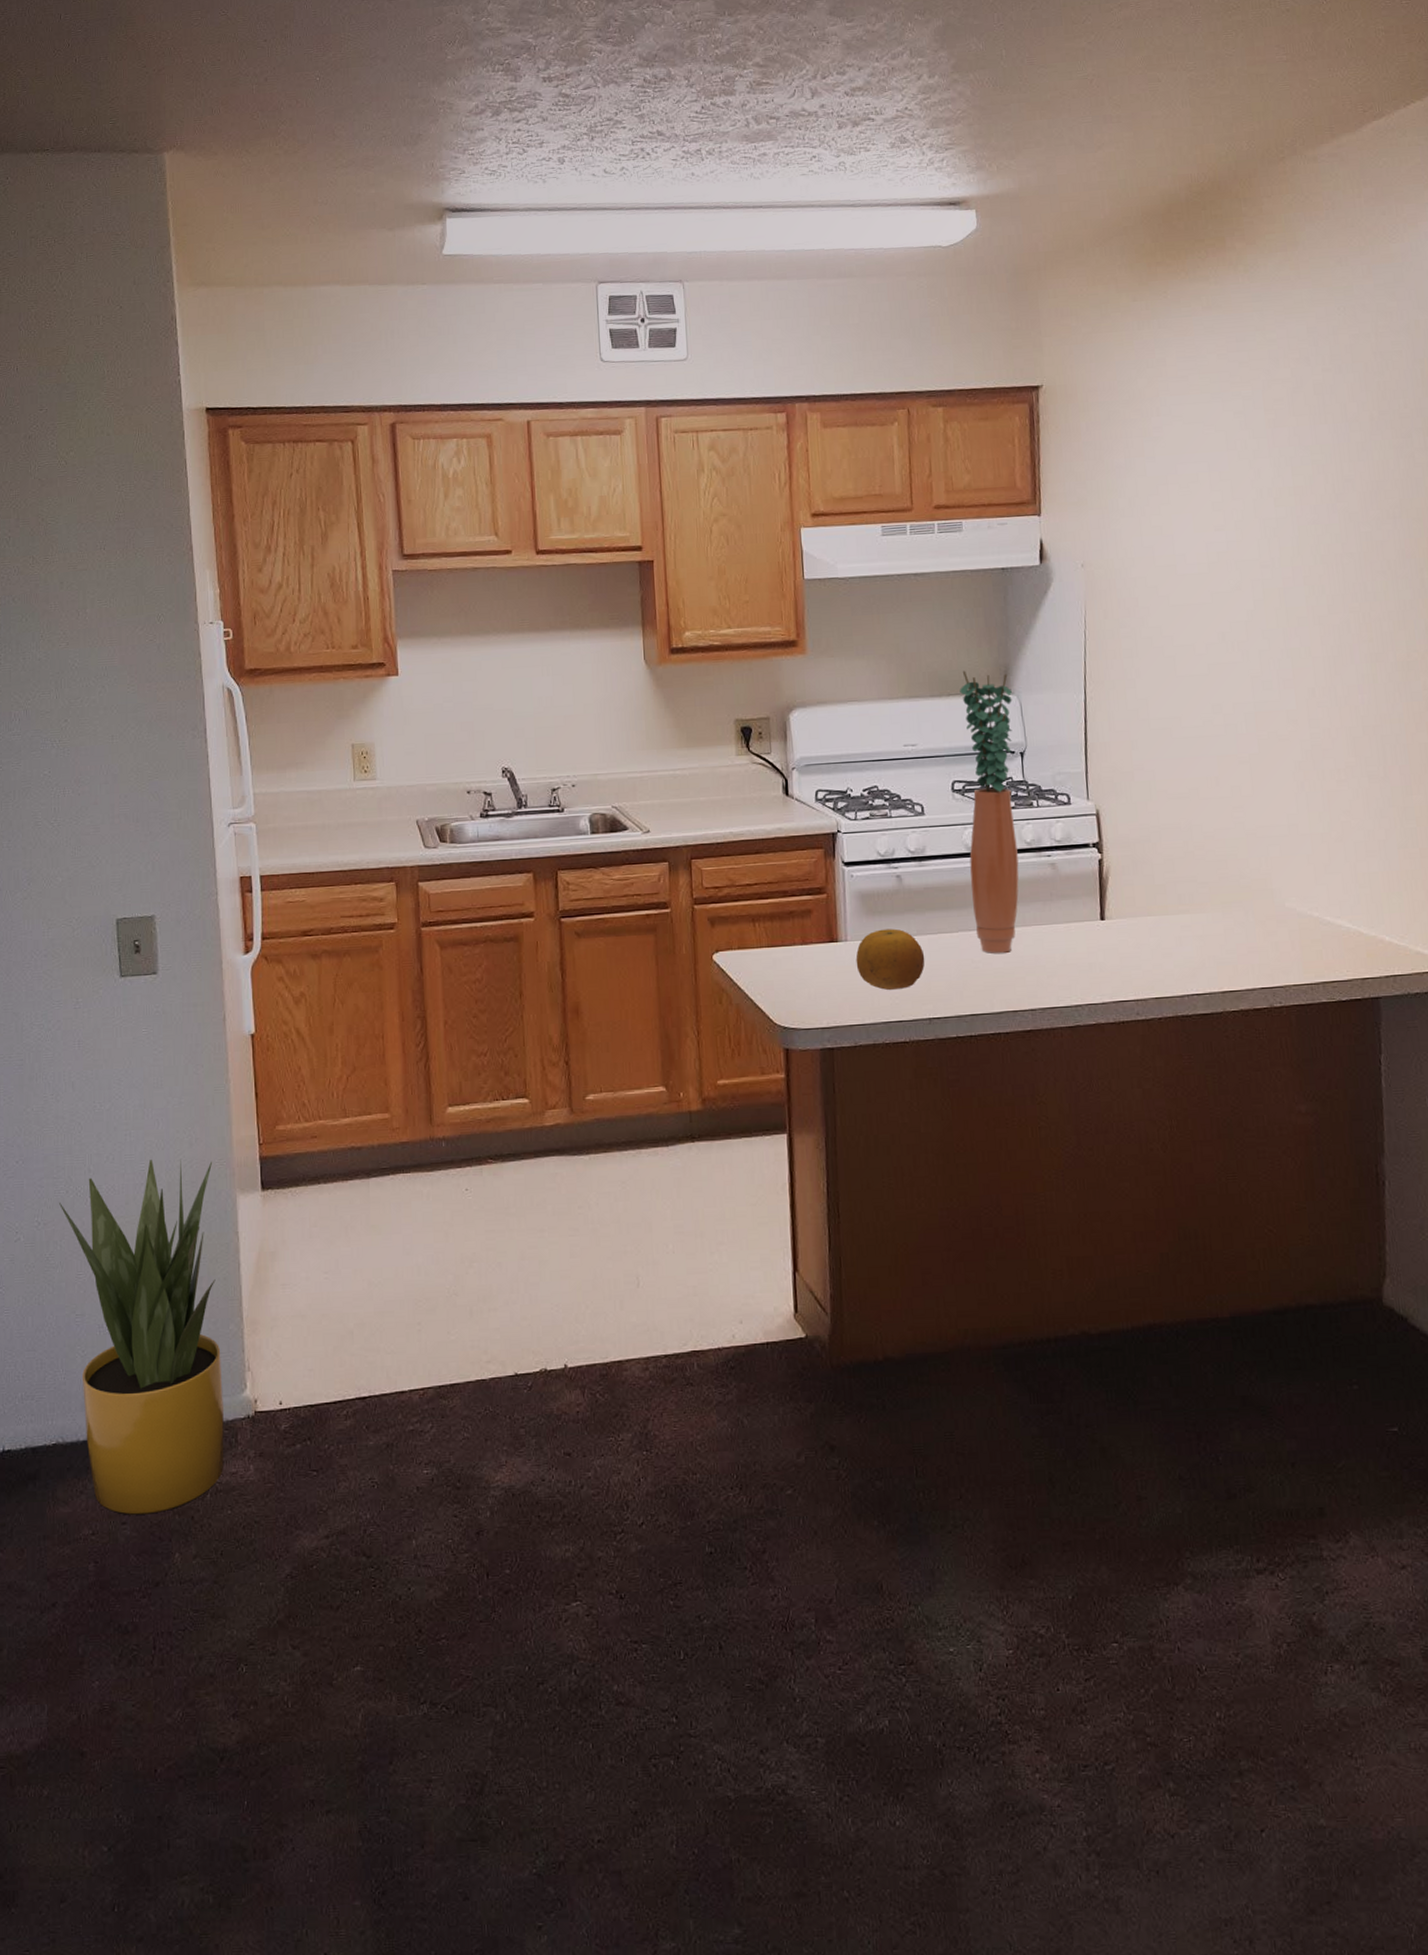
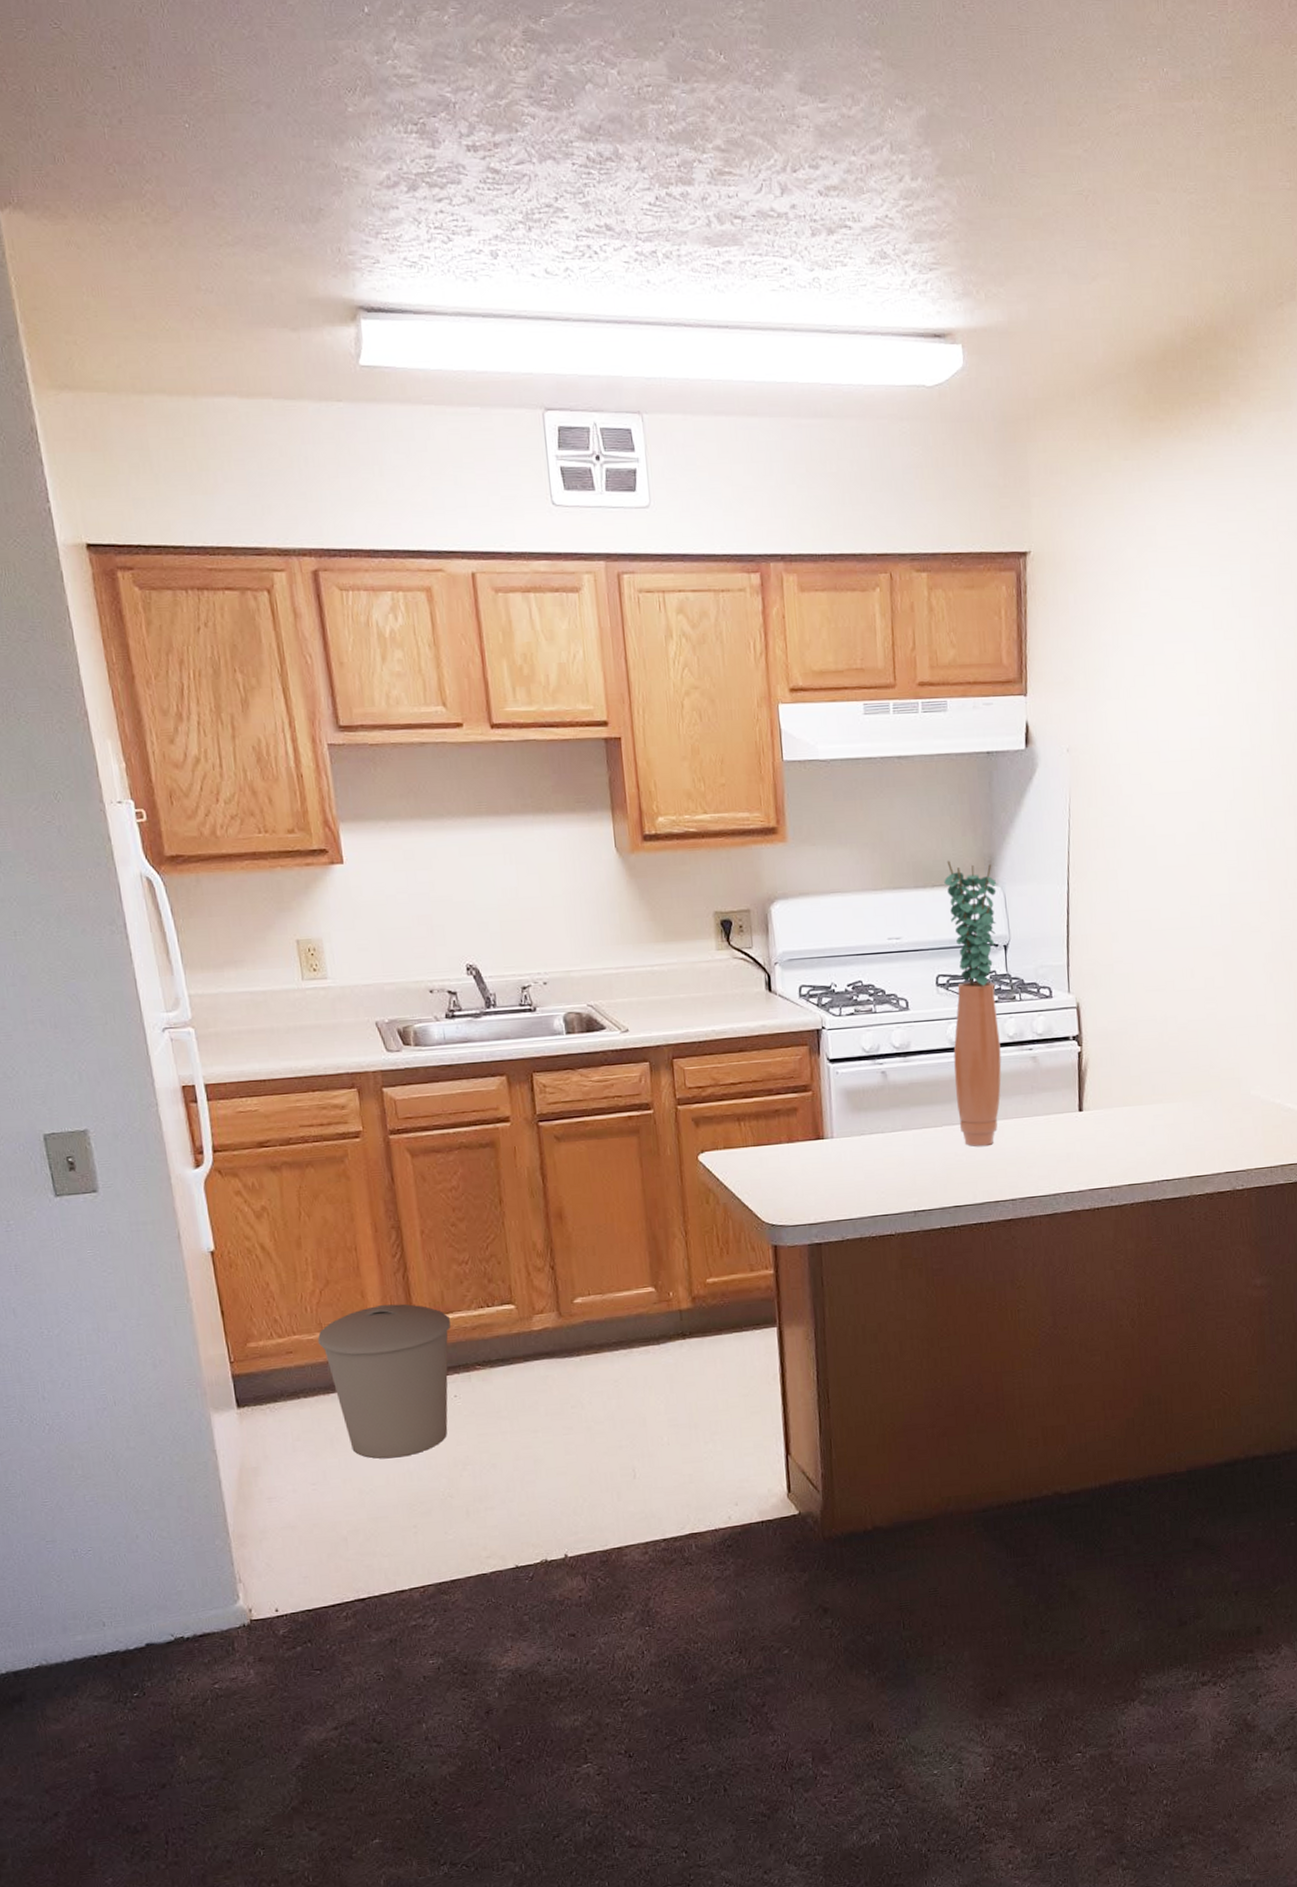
planter: present [59,1160,225,1515] -> none [13,1381,222,1726]
trash can: none [341,1092,466,1251] -> present [317,1303,451,1459]
fruit: present [855,928,925,991] -> none [842,1124,910,1186]

